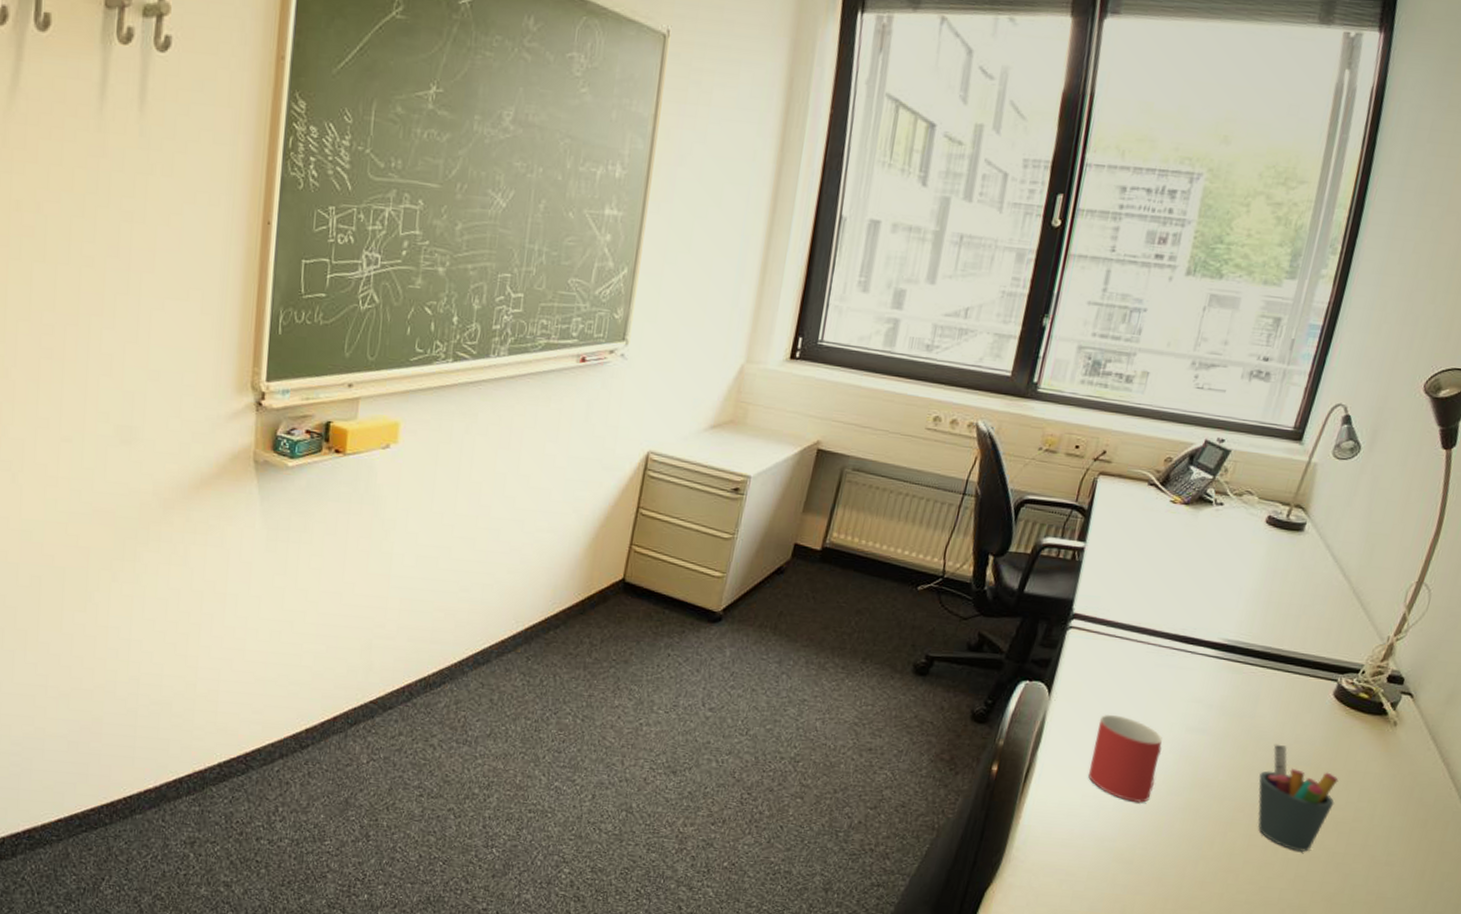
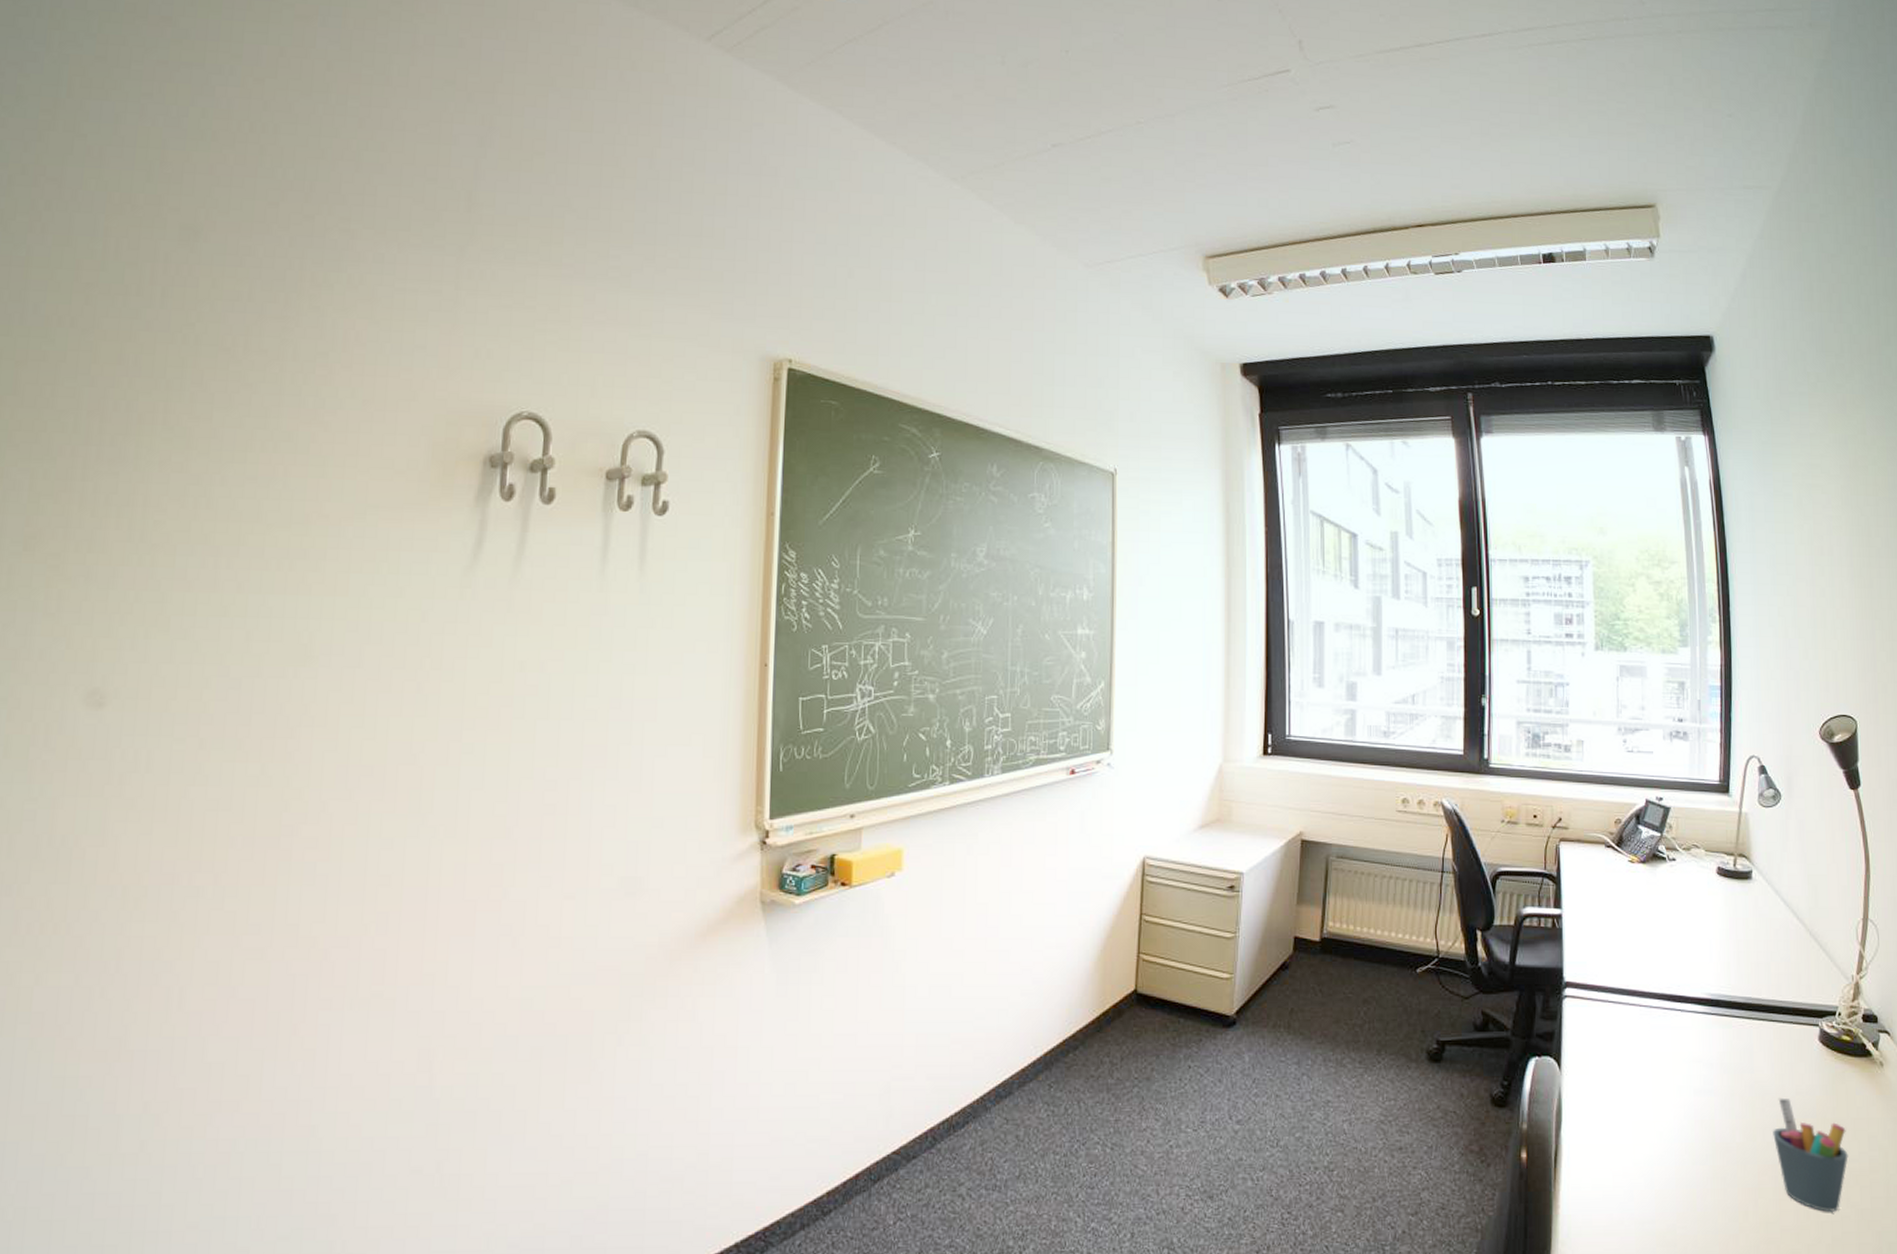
mug: present [1088,714,1163,804] -> none [1612,1083,1679,1178]

